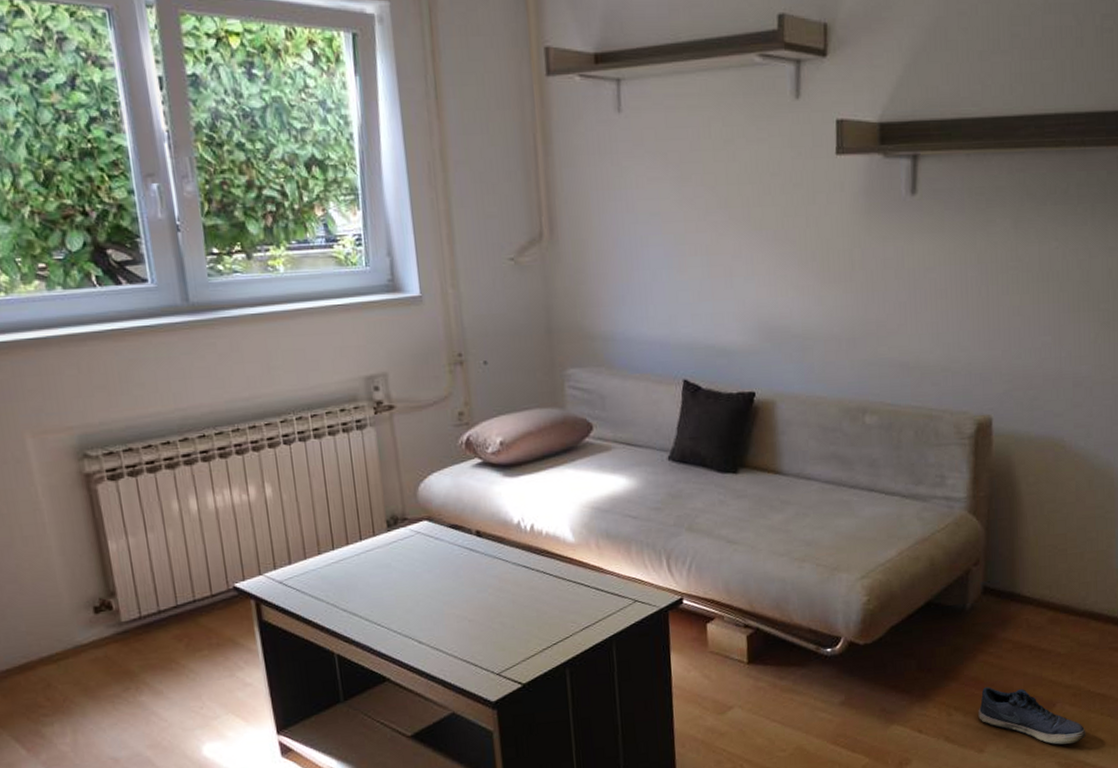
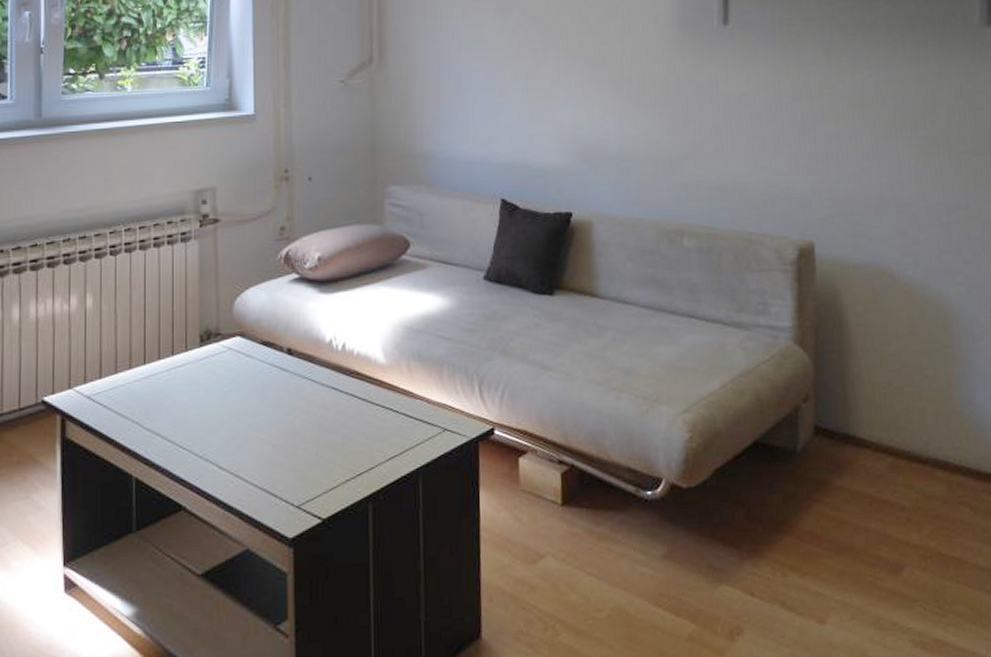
shoe: present [978,687,1086,745] -> none [816,543,942,618]

